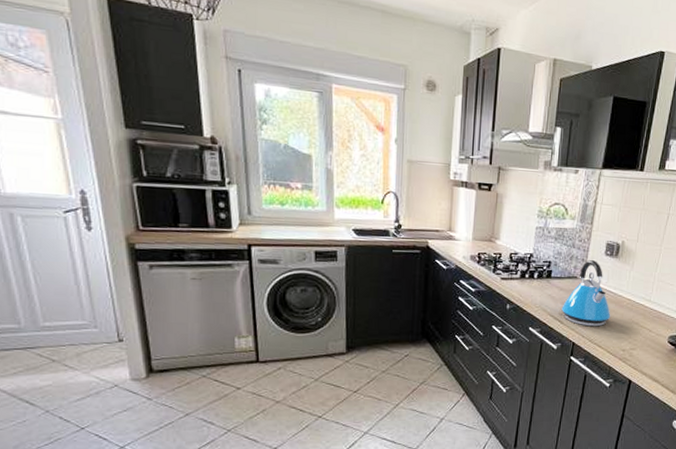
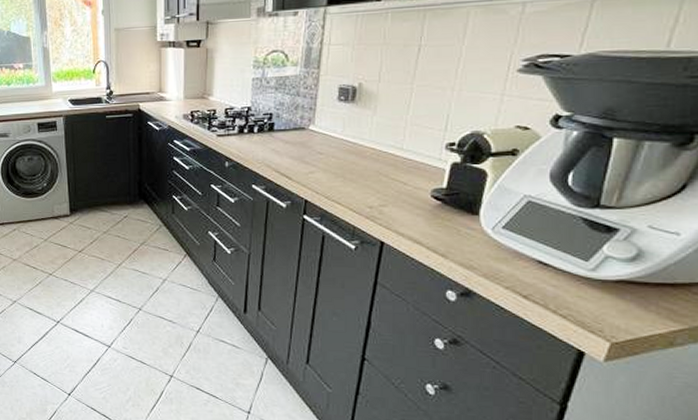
kettle: present [561,259,611,327] -> none [289,107,351,182]

